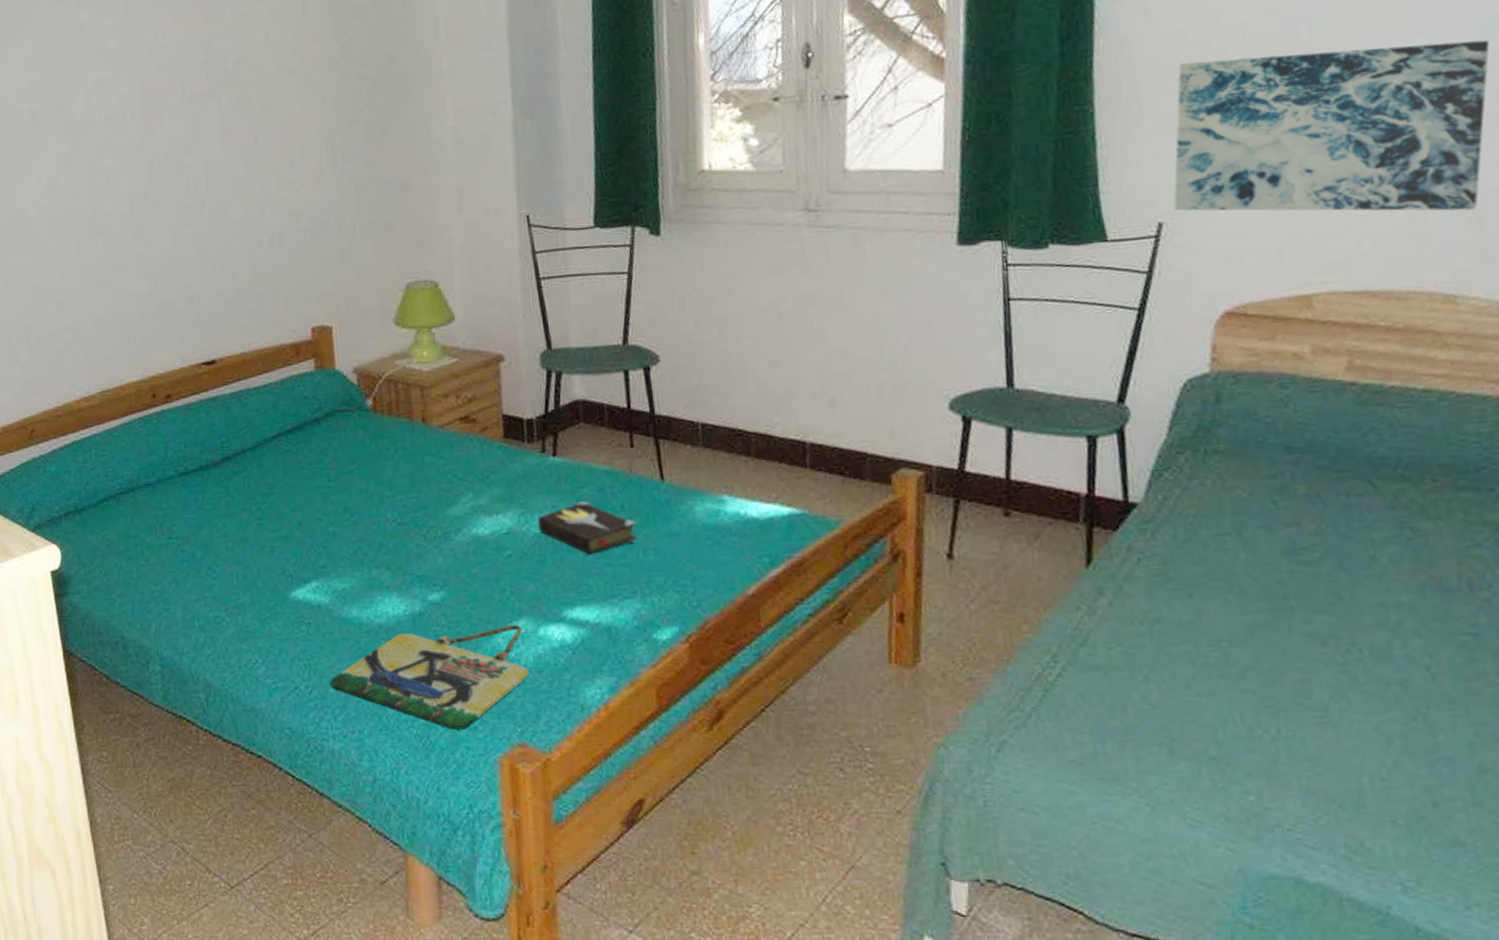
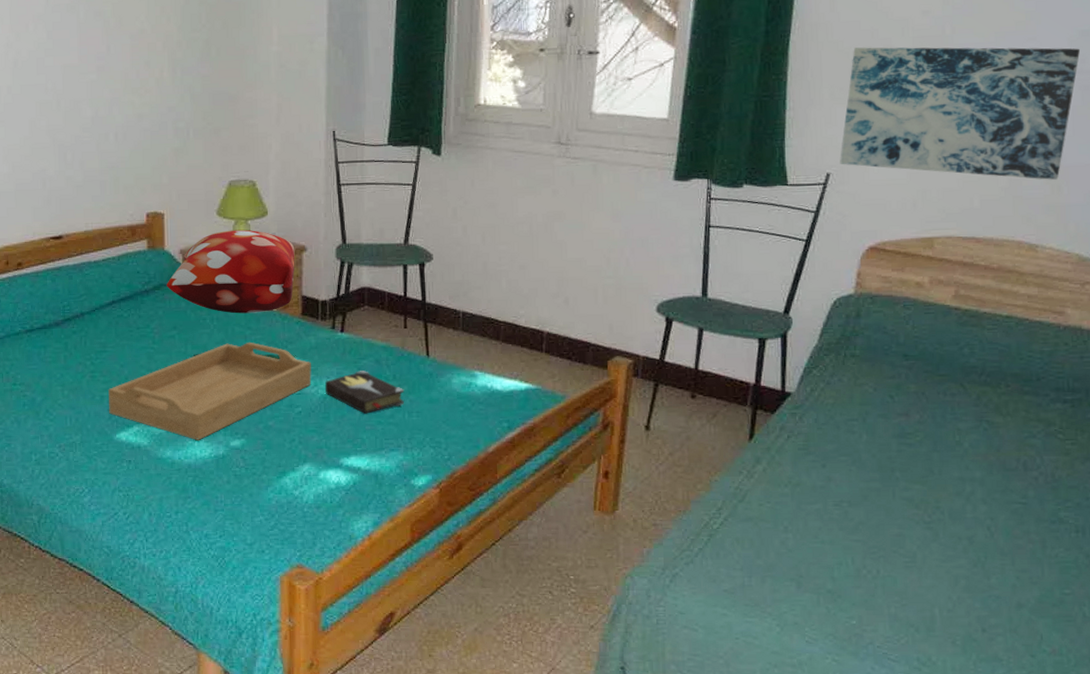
serving tray: none [279,474,521,595] -> present [108,342,312,440]
home sign: present [329,624,529,730] -> none [144,468,309,552]
decorative pillow: none [339,339,492,441] -> present [166,229,295,314]

